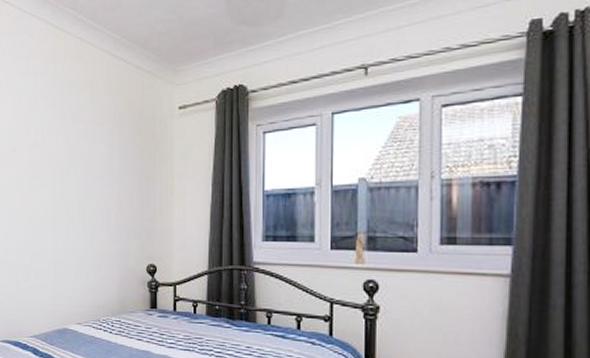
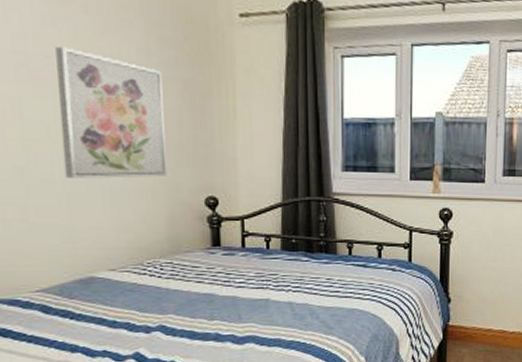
wall art: none [53,149,120,249] -> present [56,46,167,179]

